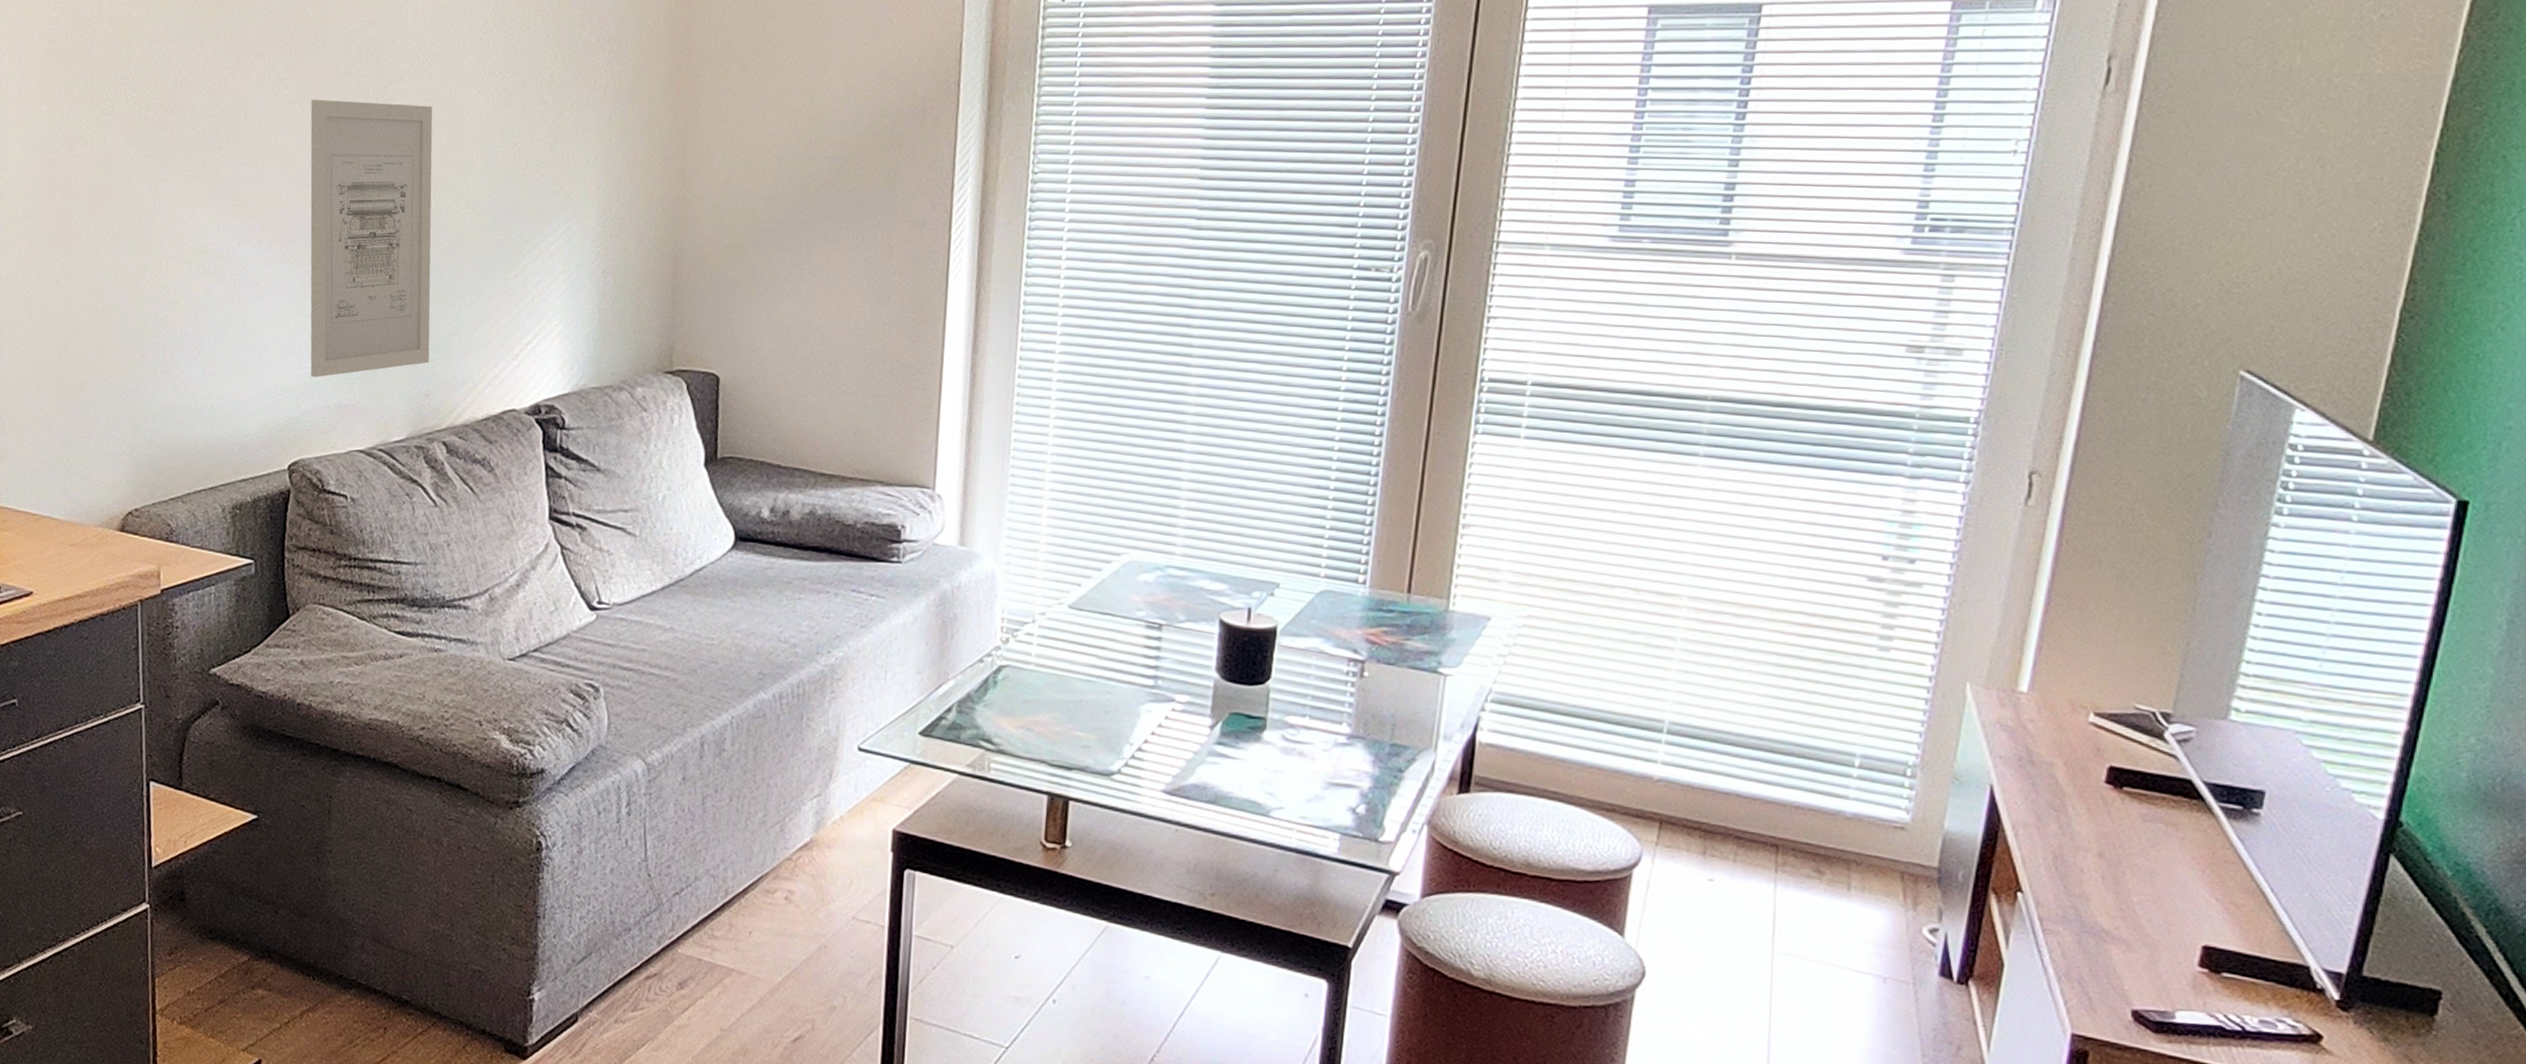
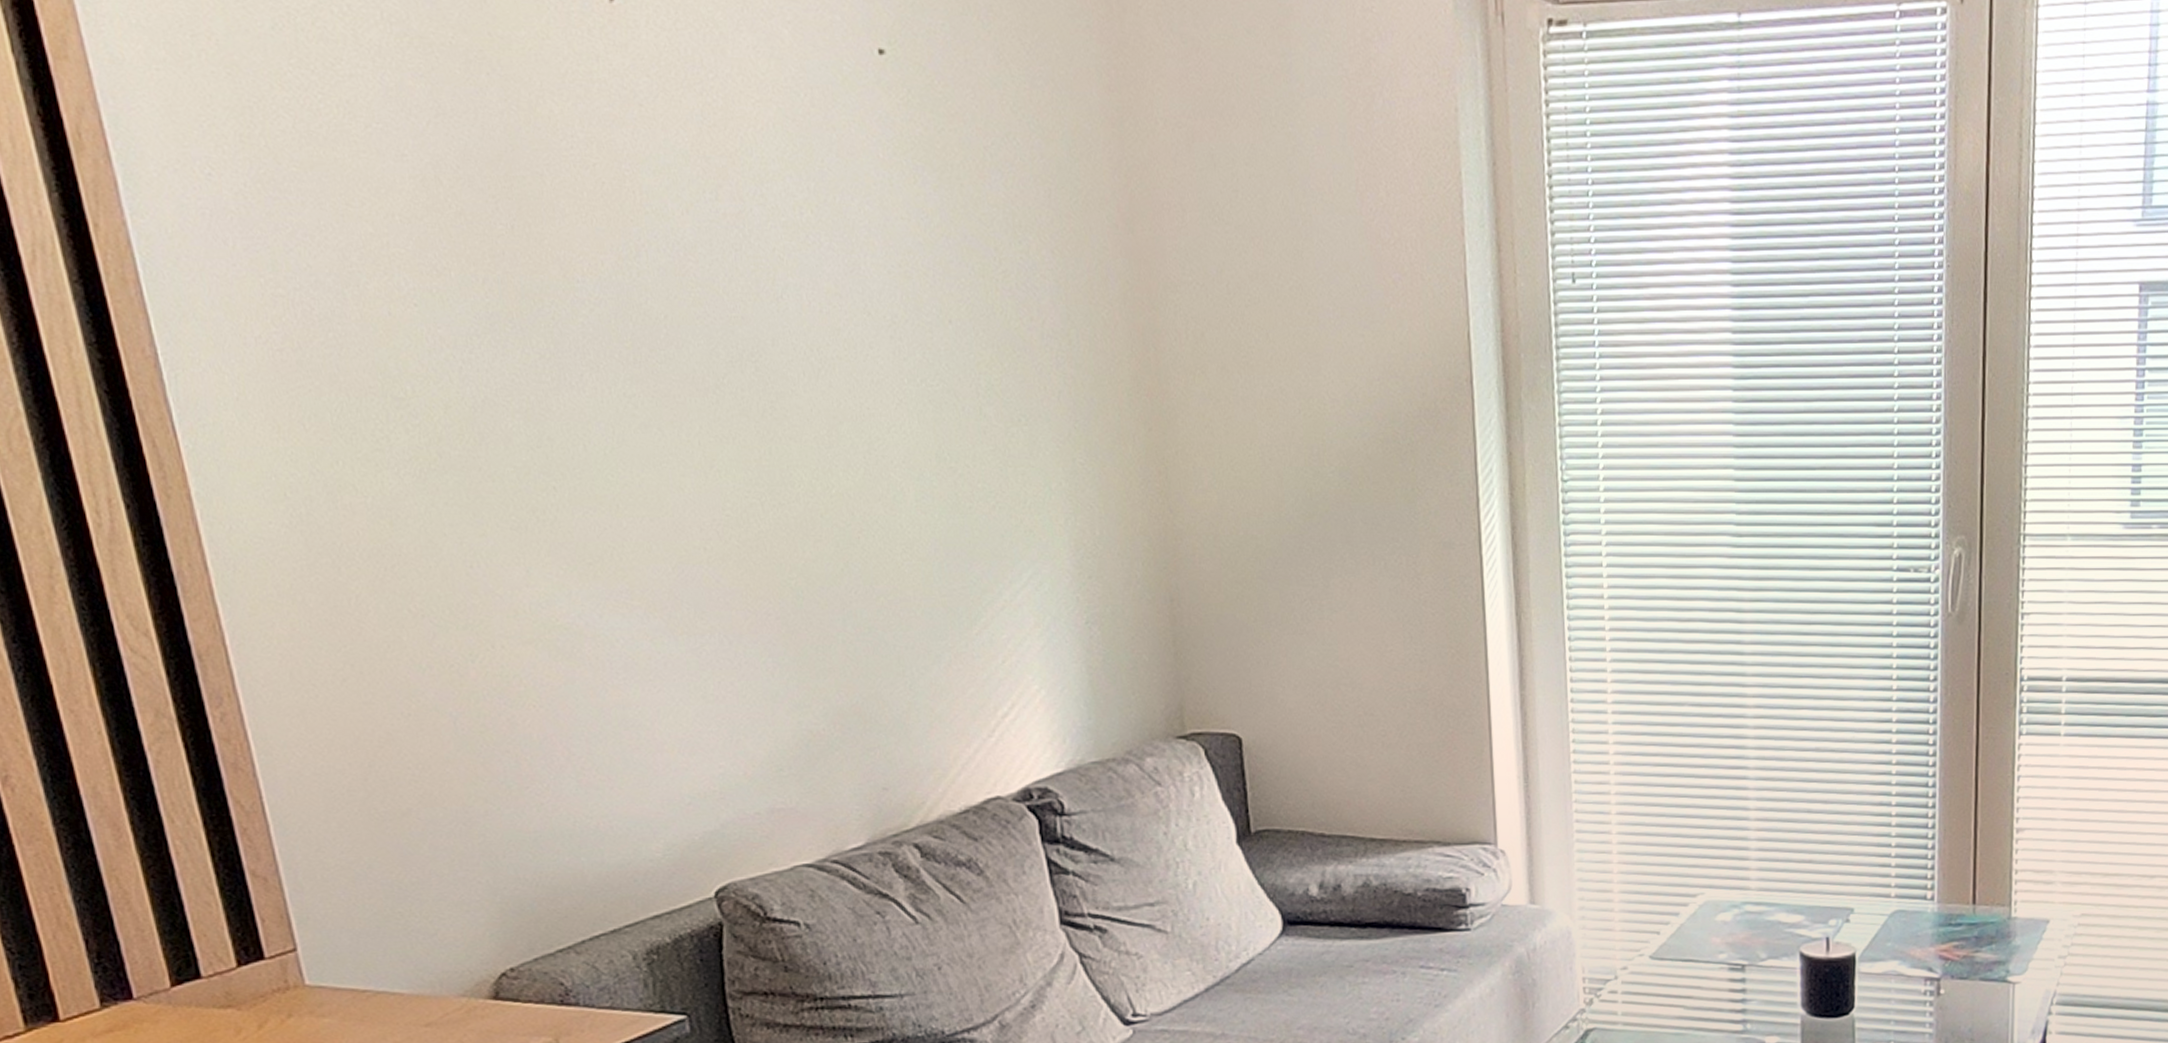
wall art: present [310,100,433,378] -> none [673,422,882,779]

